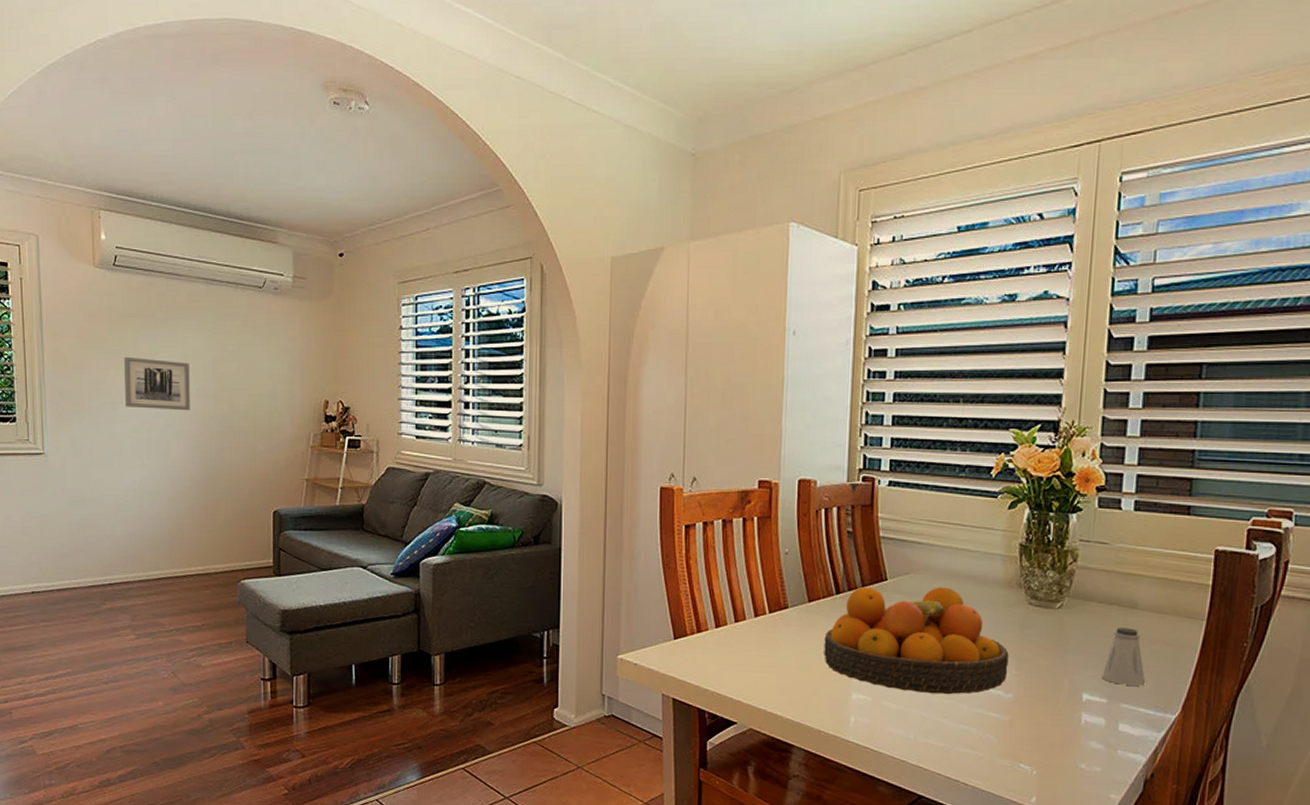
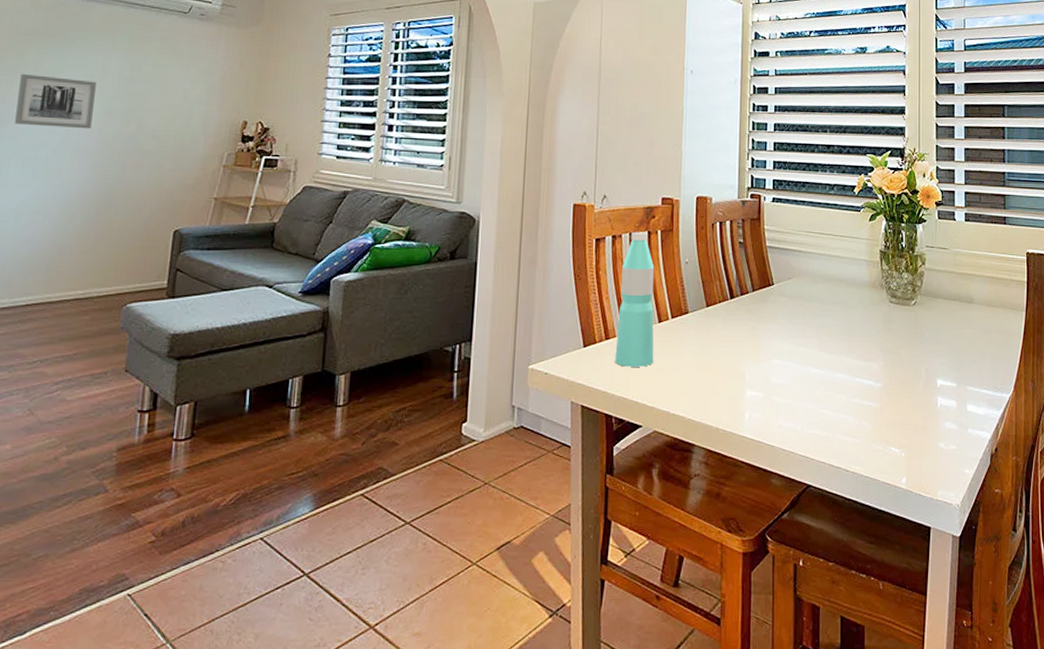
water bottle: none [707,518,750,663] -> present [615,232,655,367]
fruit bowl: present [824,586,1009,695] -> none [720,289,876,387]
saltshaker: present [1102,628,1146,686] -> none [951,320,985,370]

